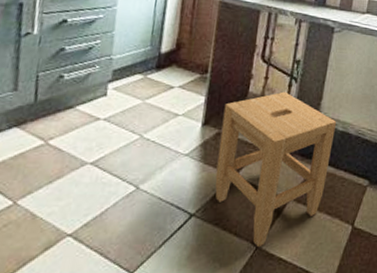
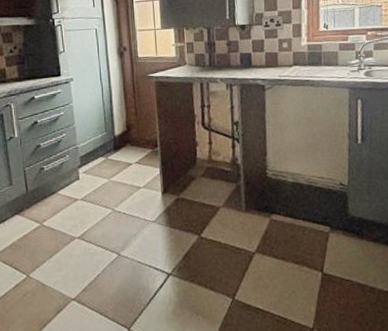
stool: present [215,91,337,248] -> none [178,153,287,300]

